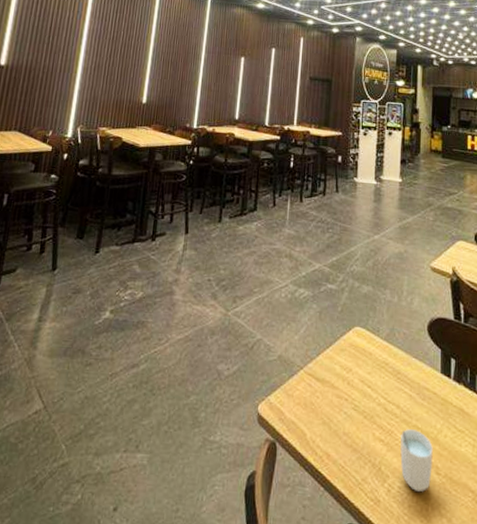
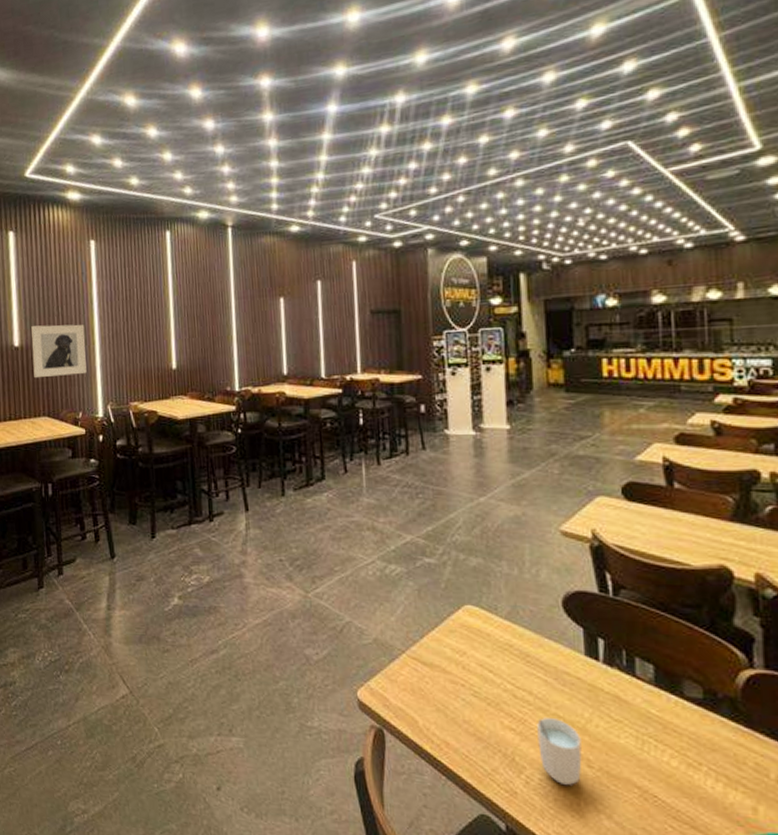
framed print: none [13,49,71,98] -> present [31,324,87,378]

